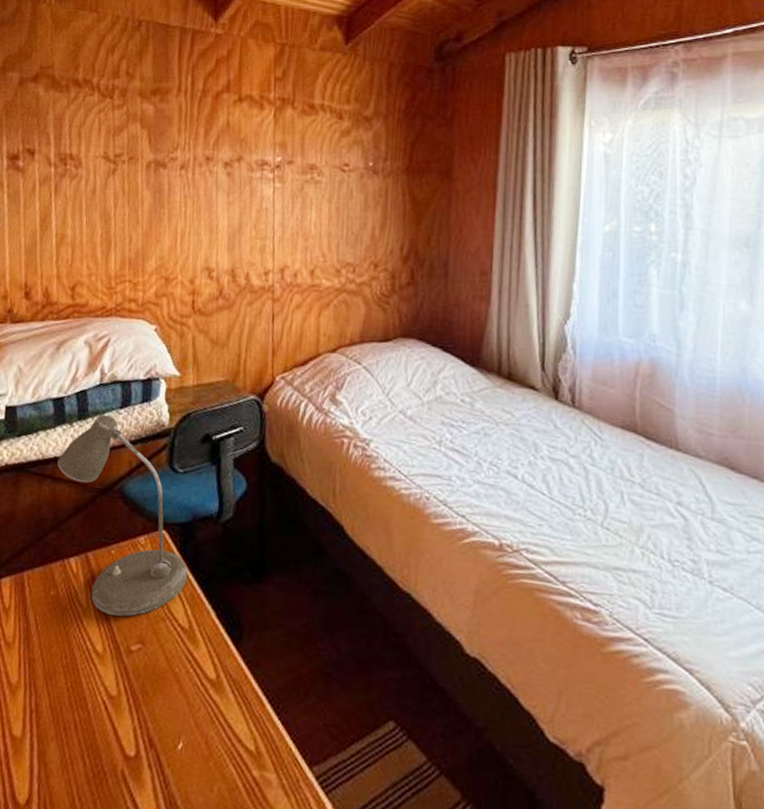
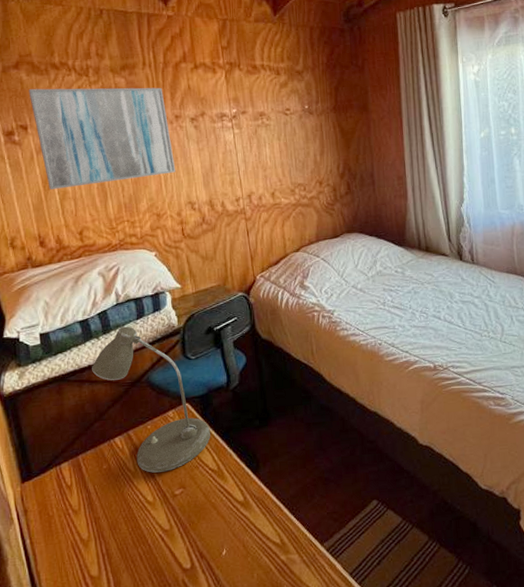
wall art: none [43,107,197,231] -> present [28,87,176,189]

